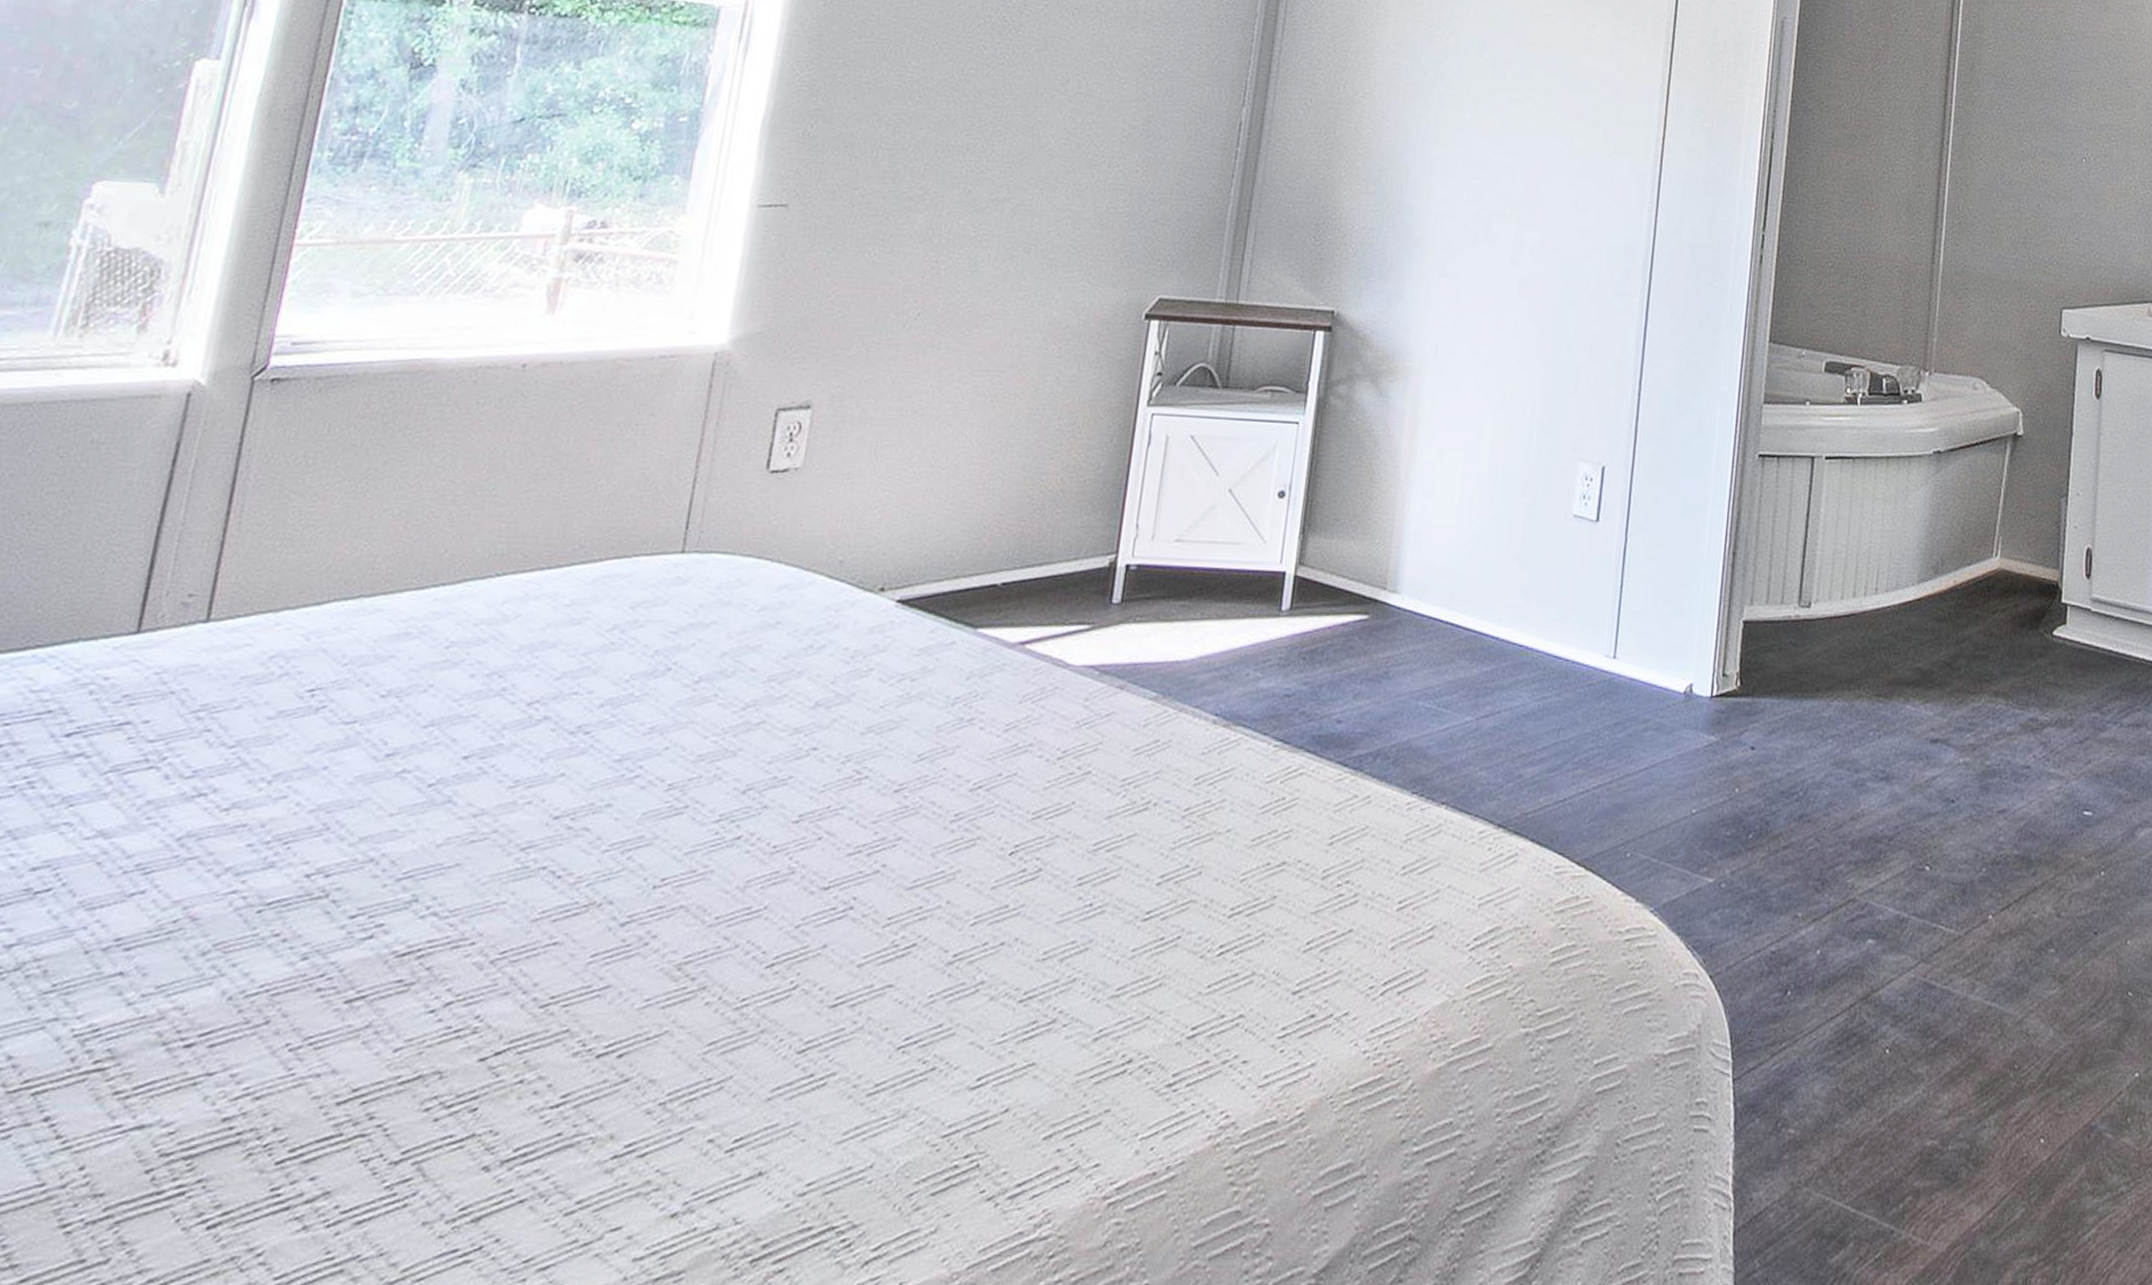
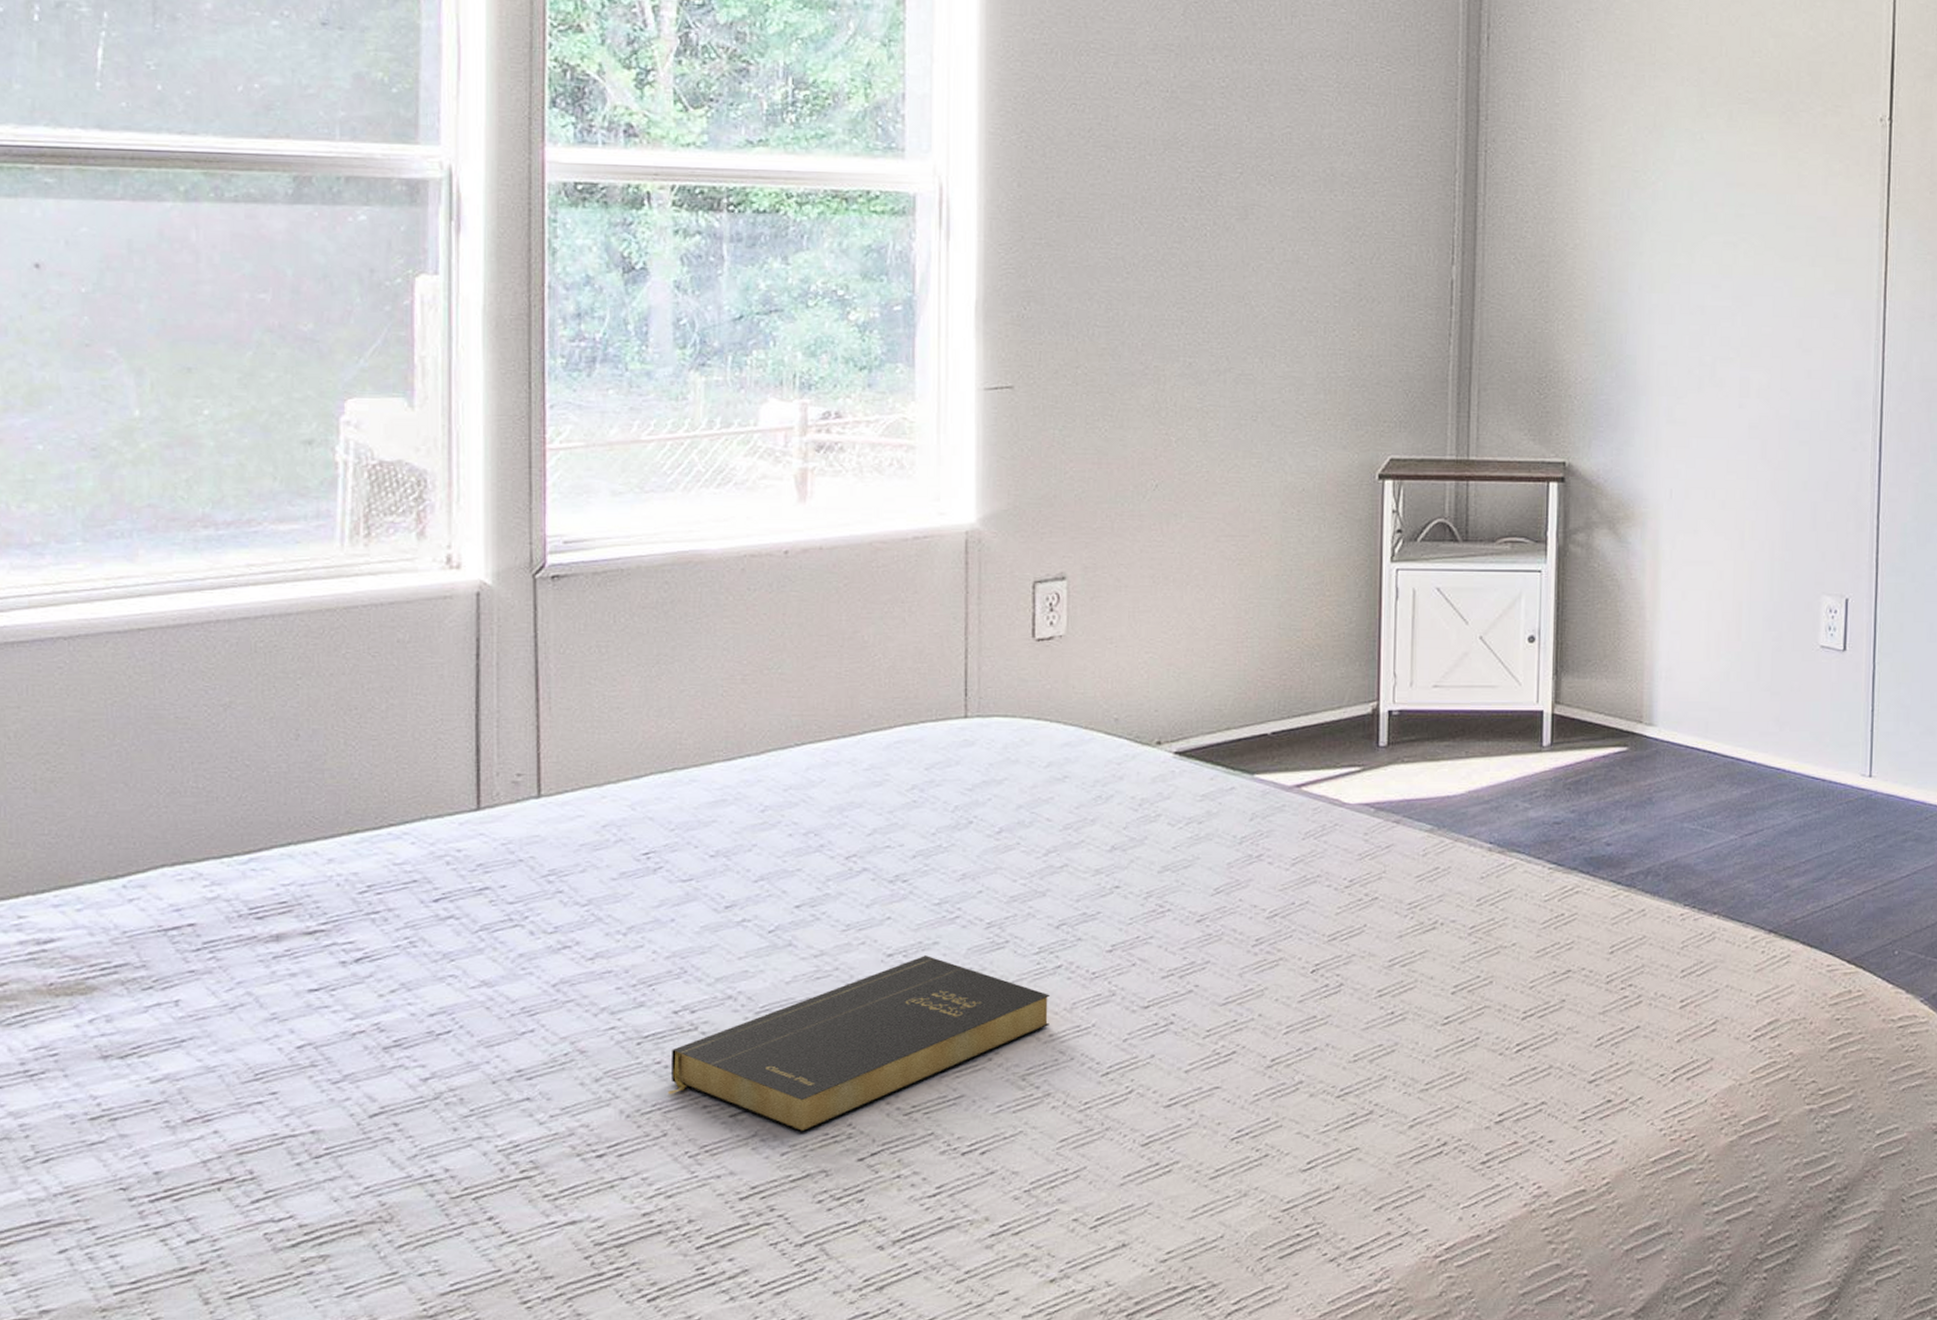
book: none [280,819,724,1025] -> present [667,955,1050,1133]

